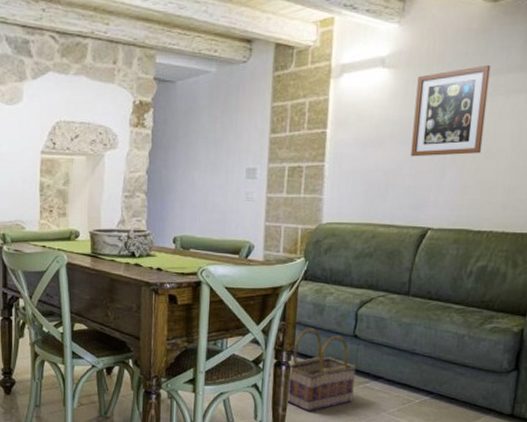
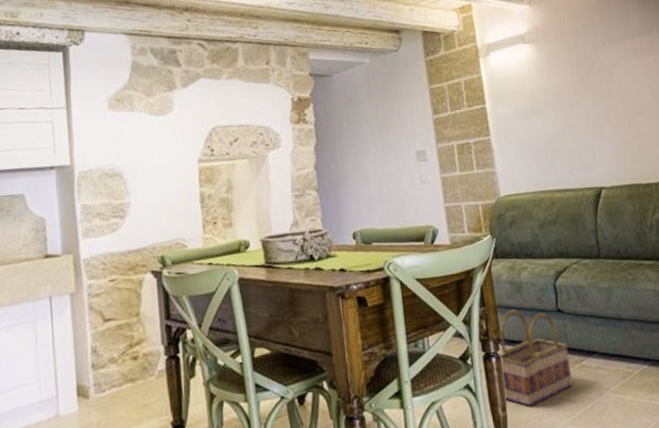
wall art: present [410,66,491,157] -> none [557,33,630,122]

